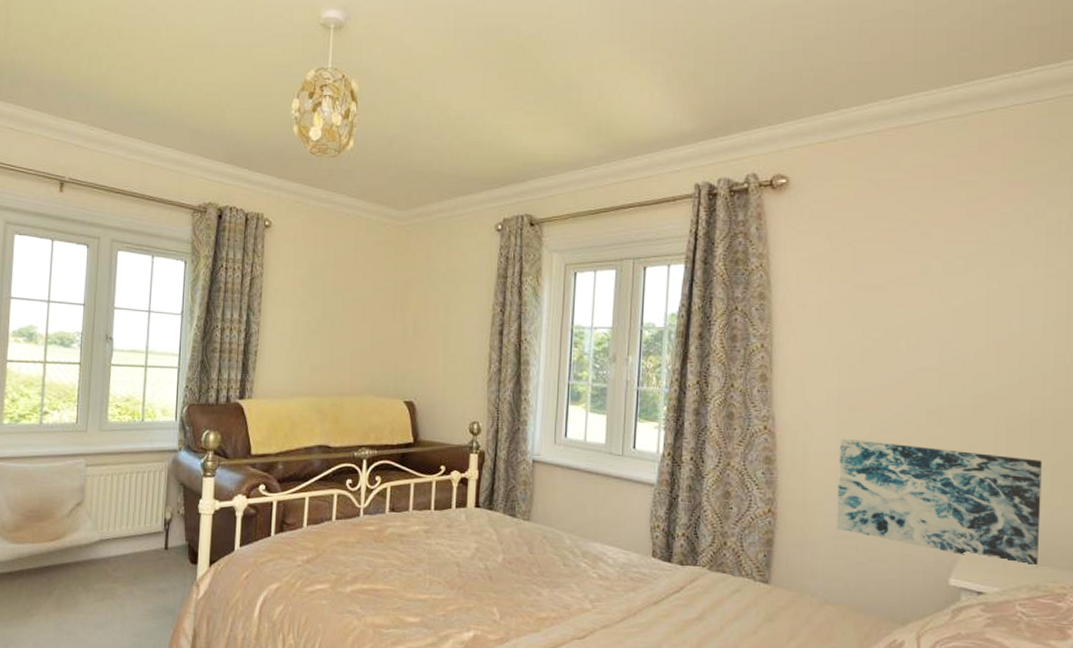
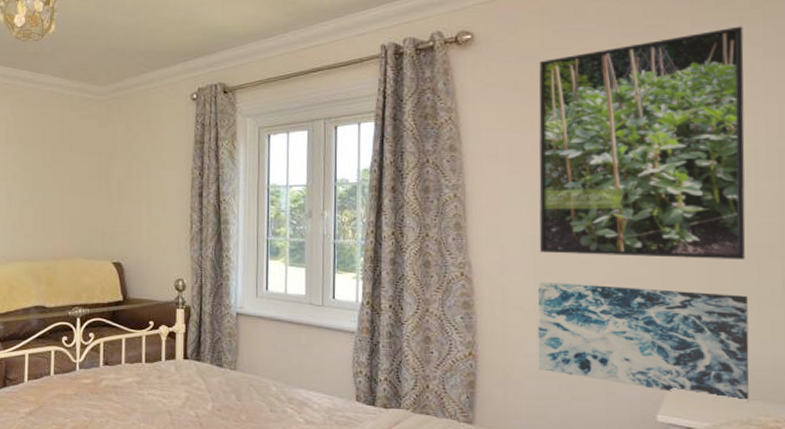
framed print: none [843,186,1051,424] -> present [539,26,746,260]

